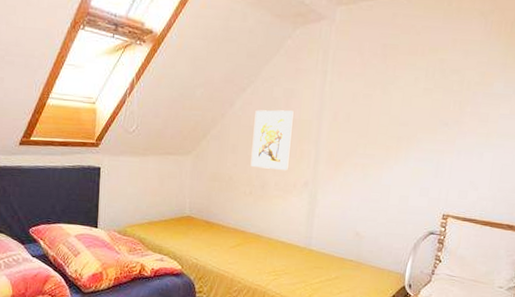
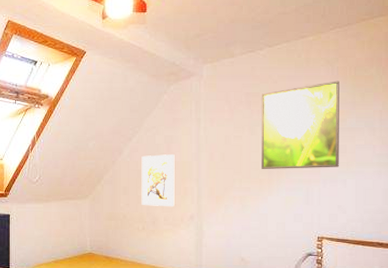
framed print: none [390,37,492,138] -> present [262,81,339,169]

